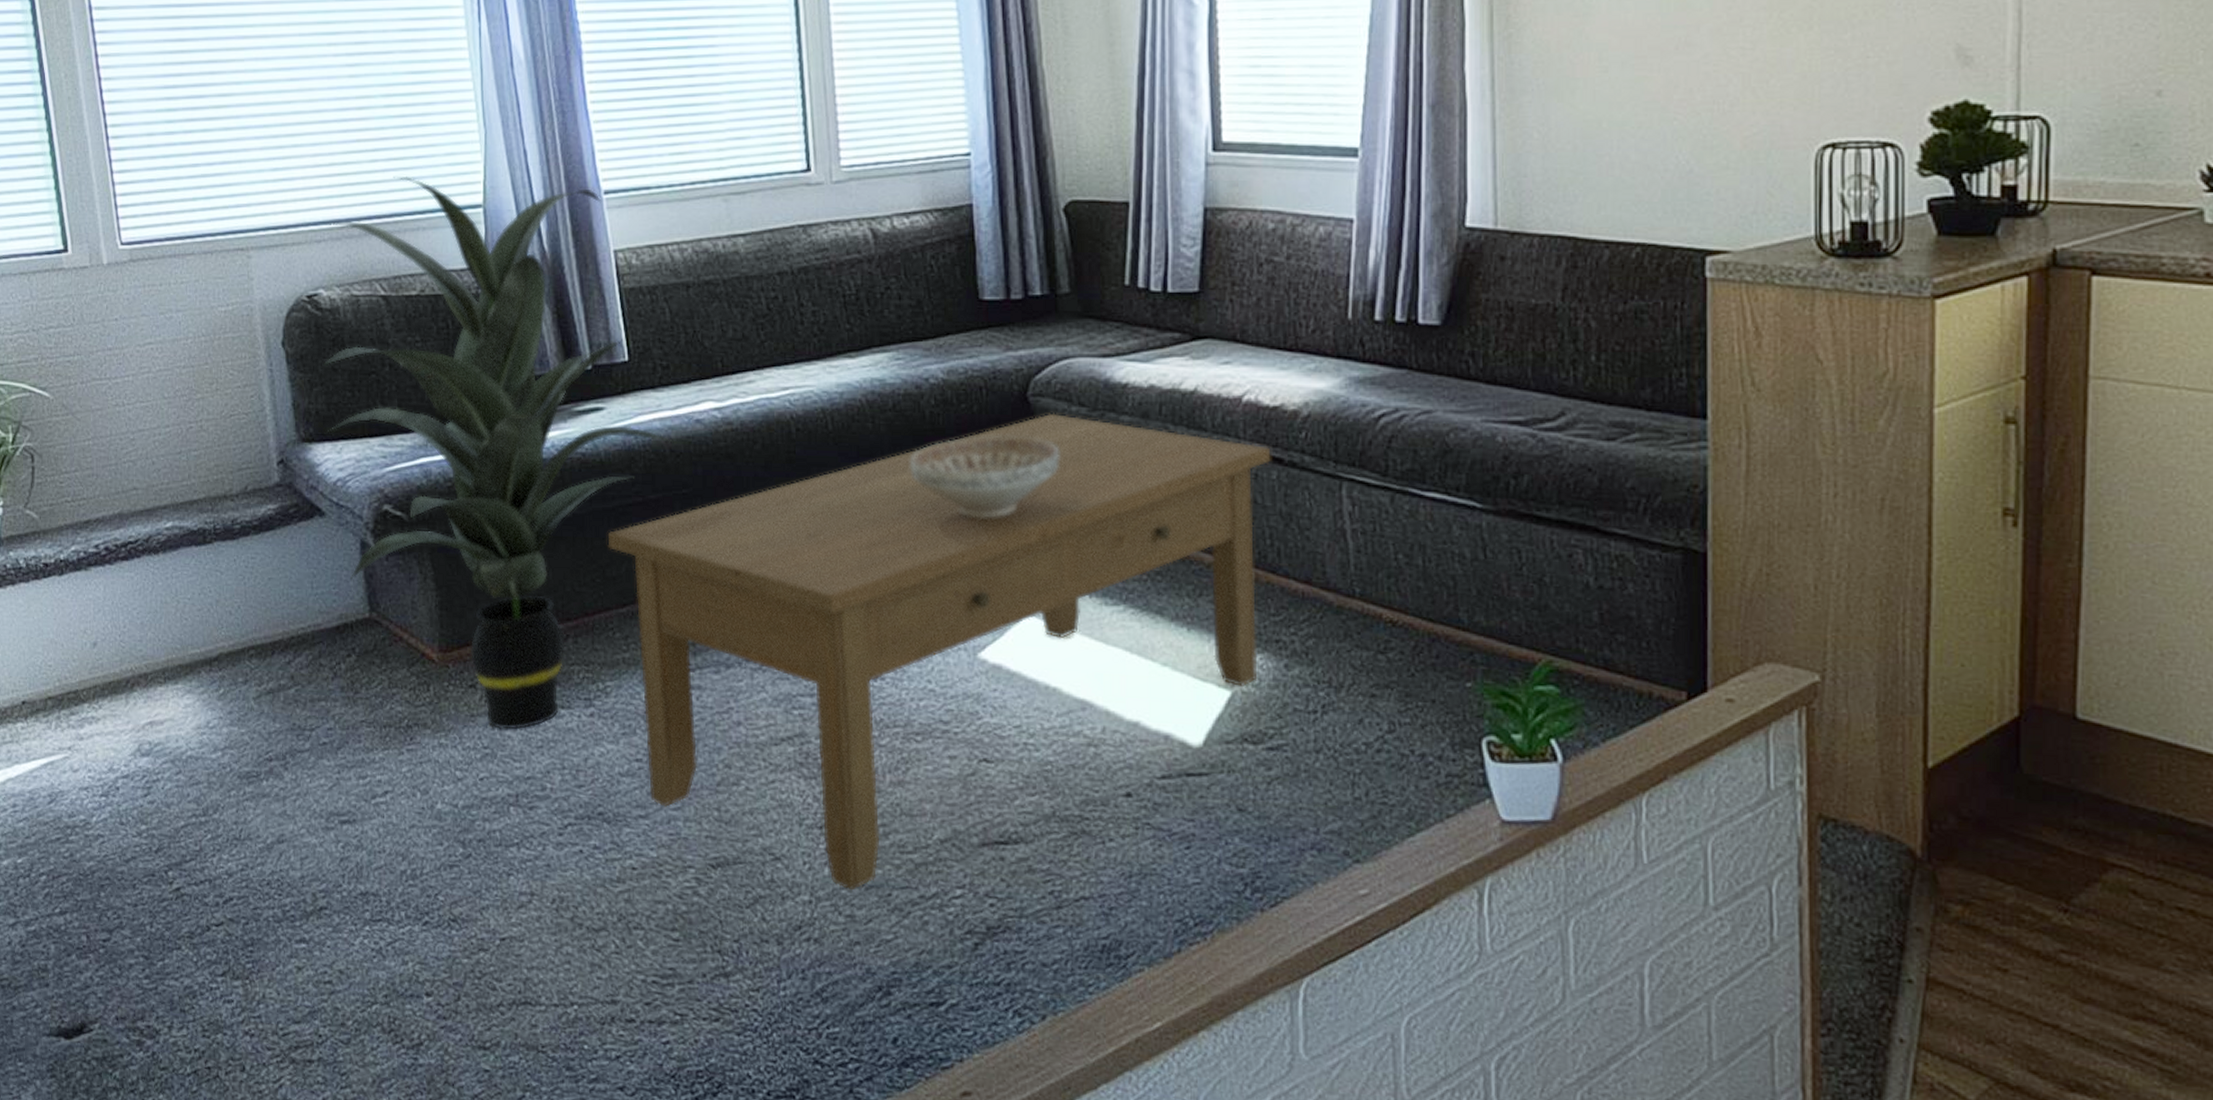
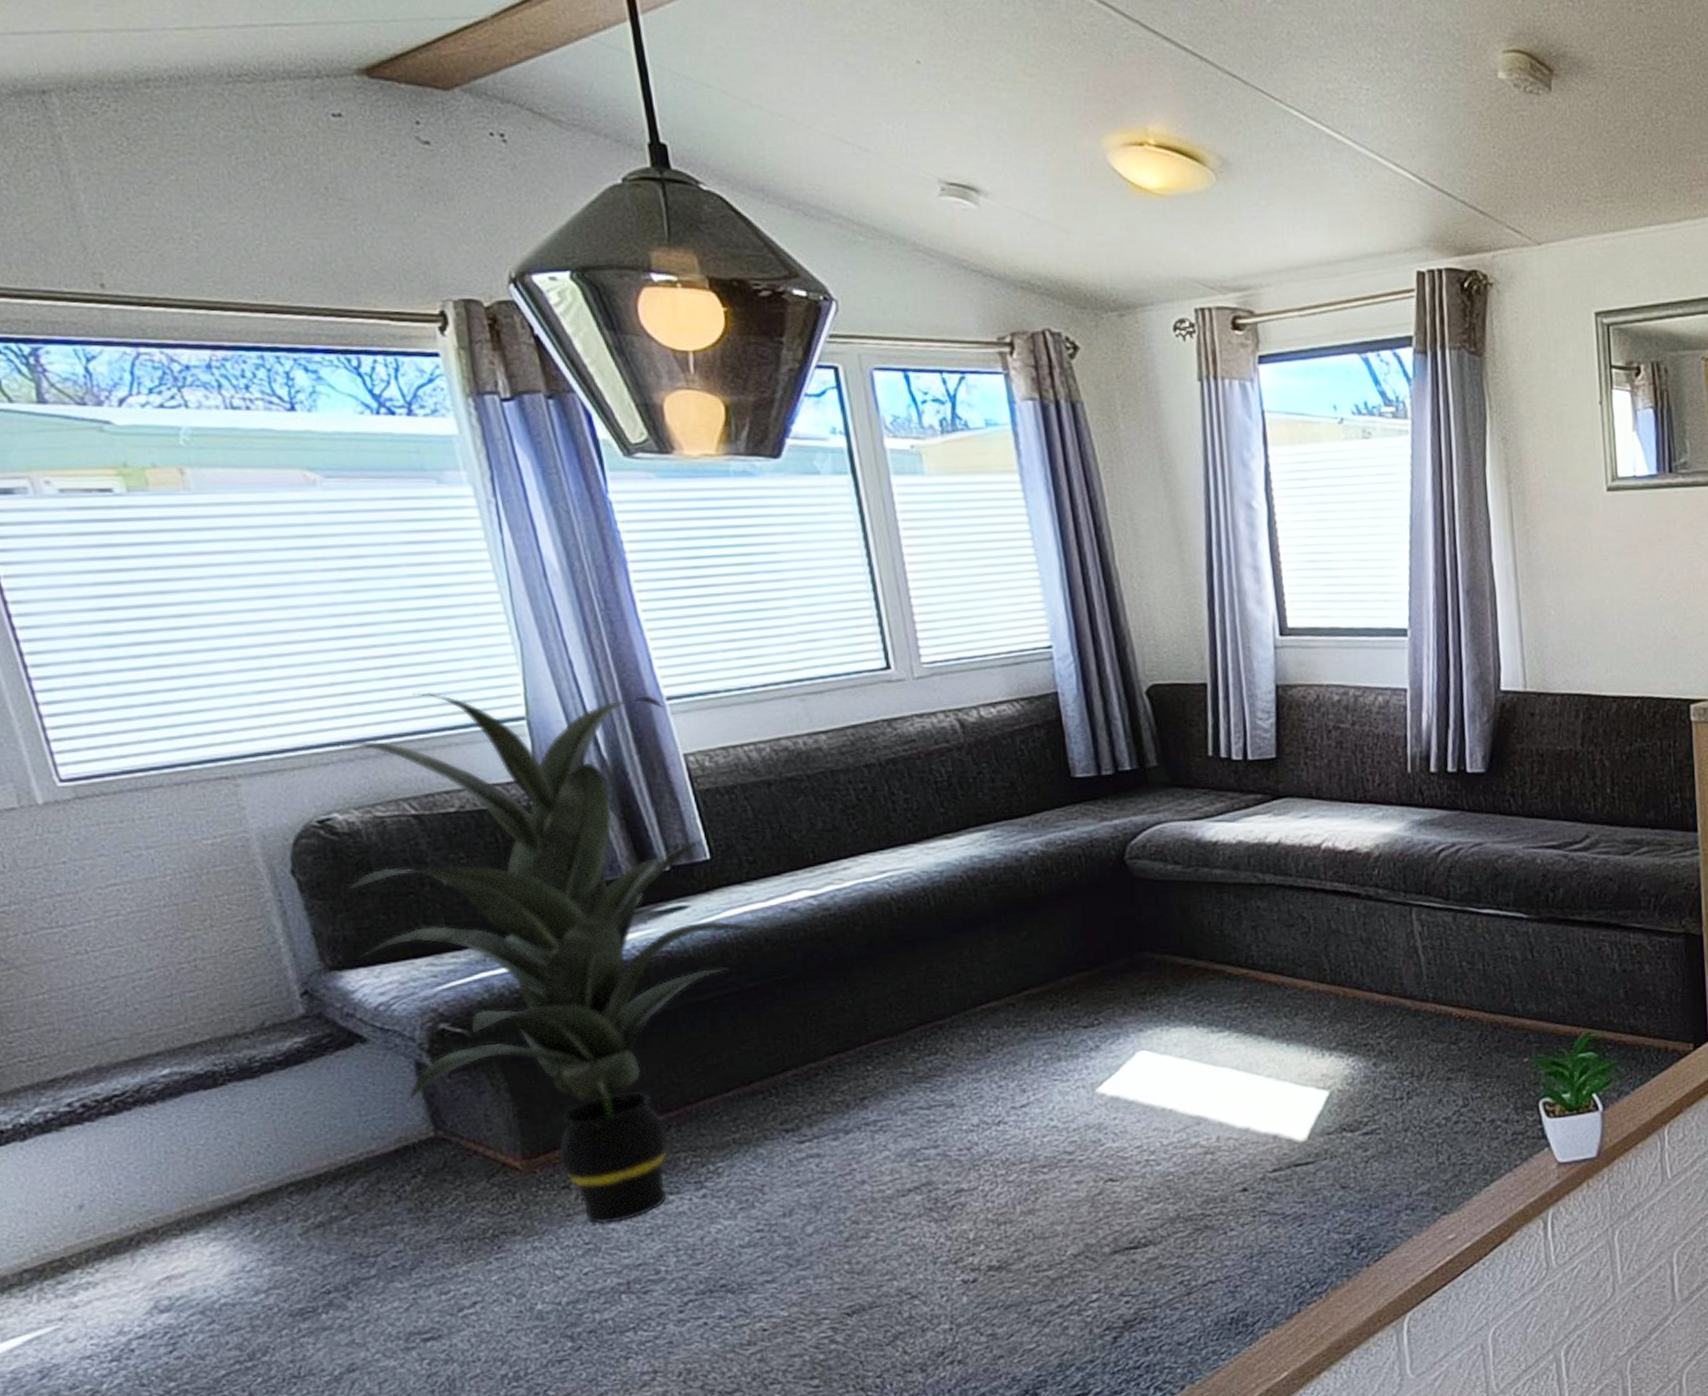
coffee table: present [607,413,1271,891] -> none [704,872,1350,1313]
decorative bowl: present [910,435,1059,519] -> none [1016,895,1160,972]

